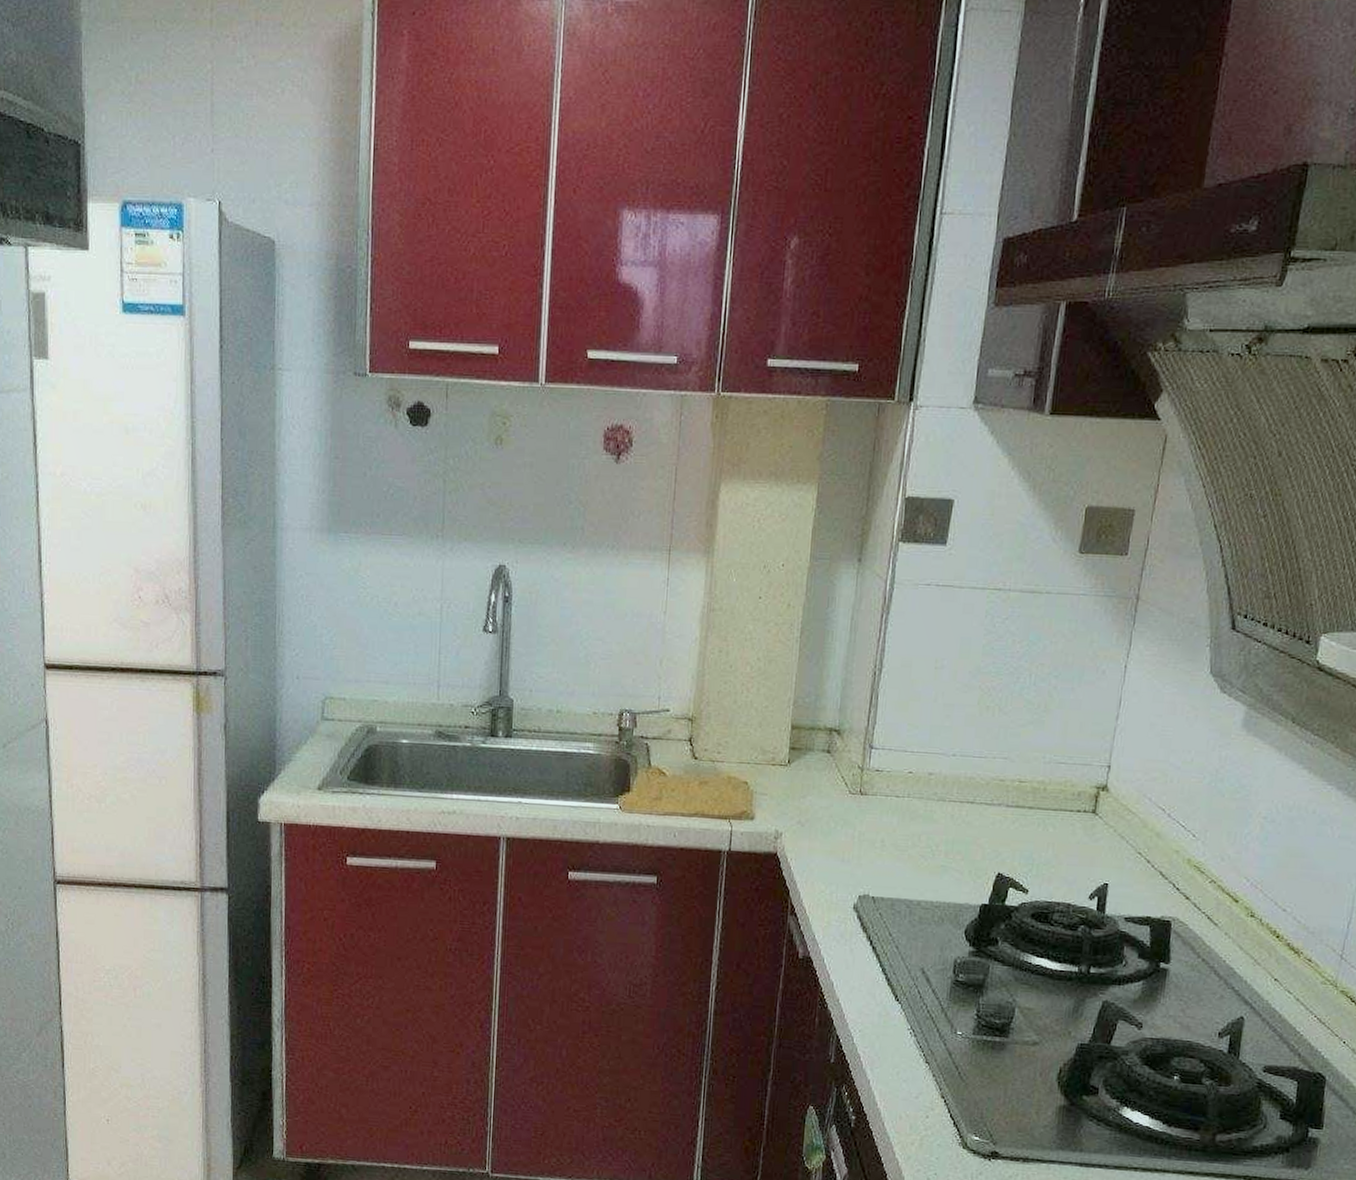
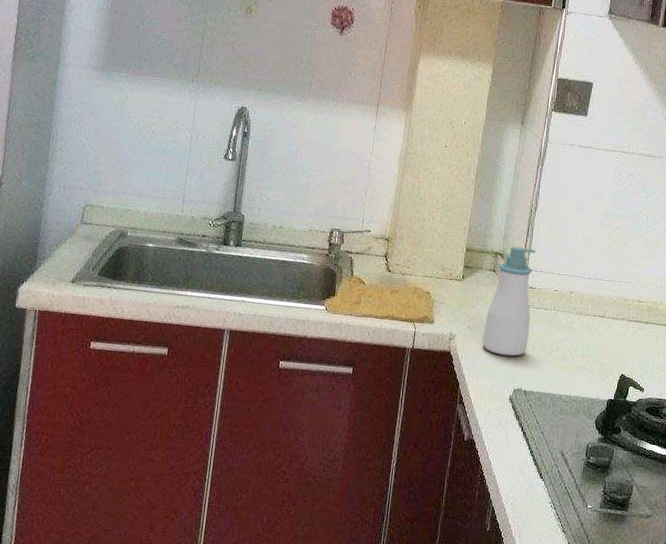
soap bottle: none [817,719,883,856] -> present [482,246,537,357]

